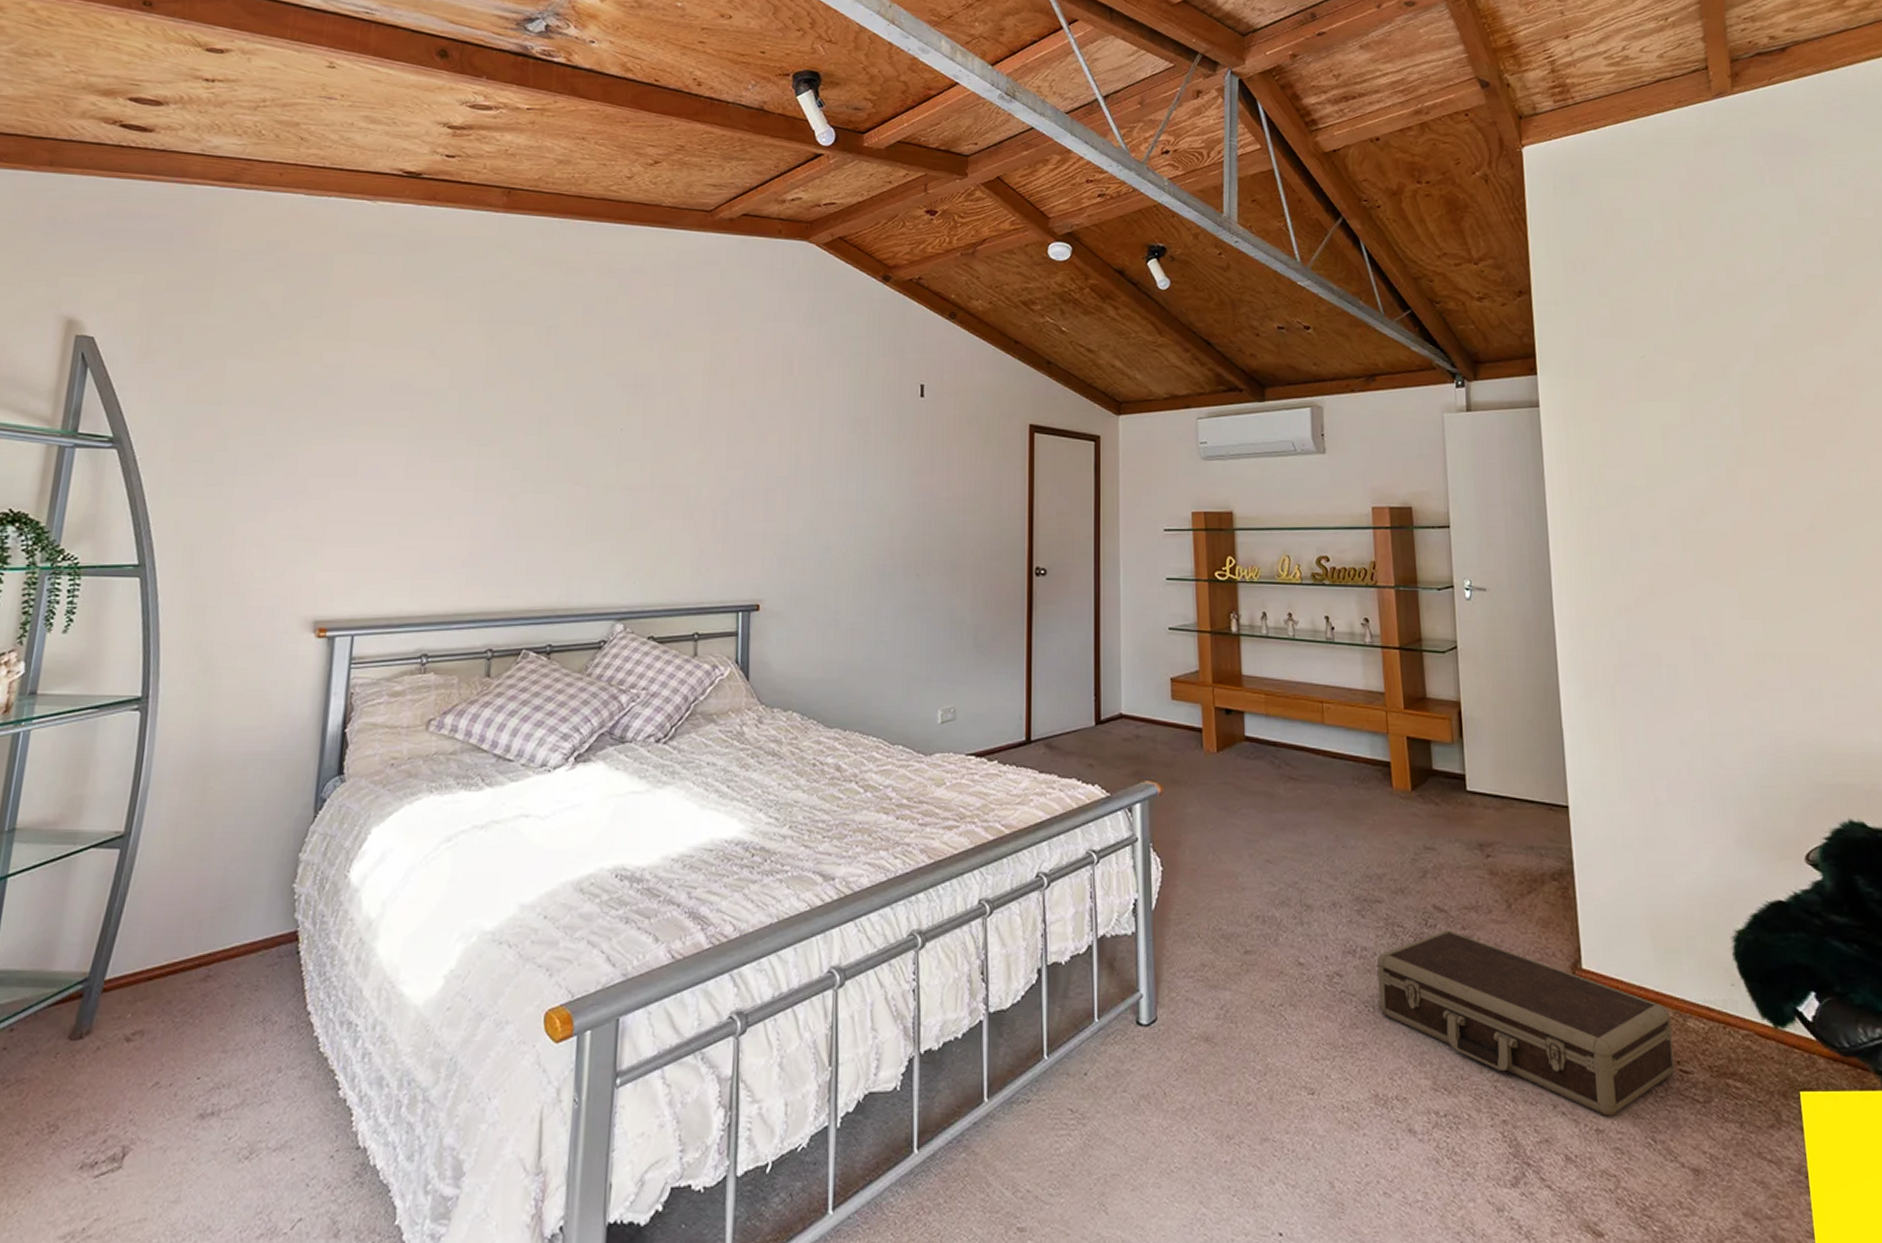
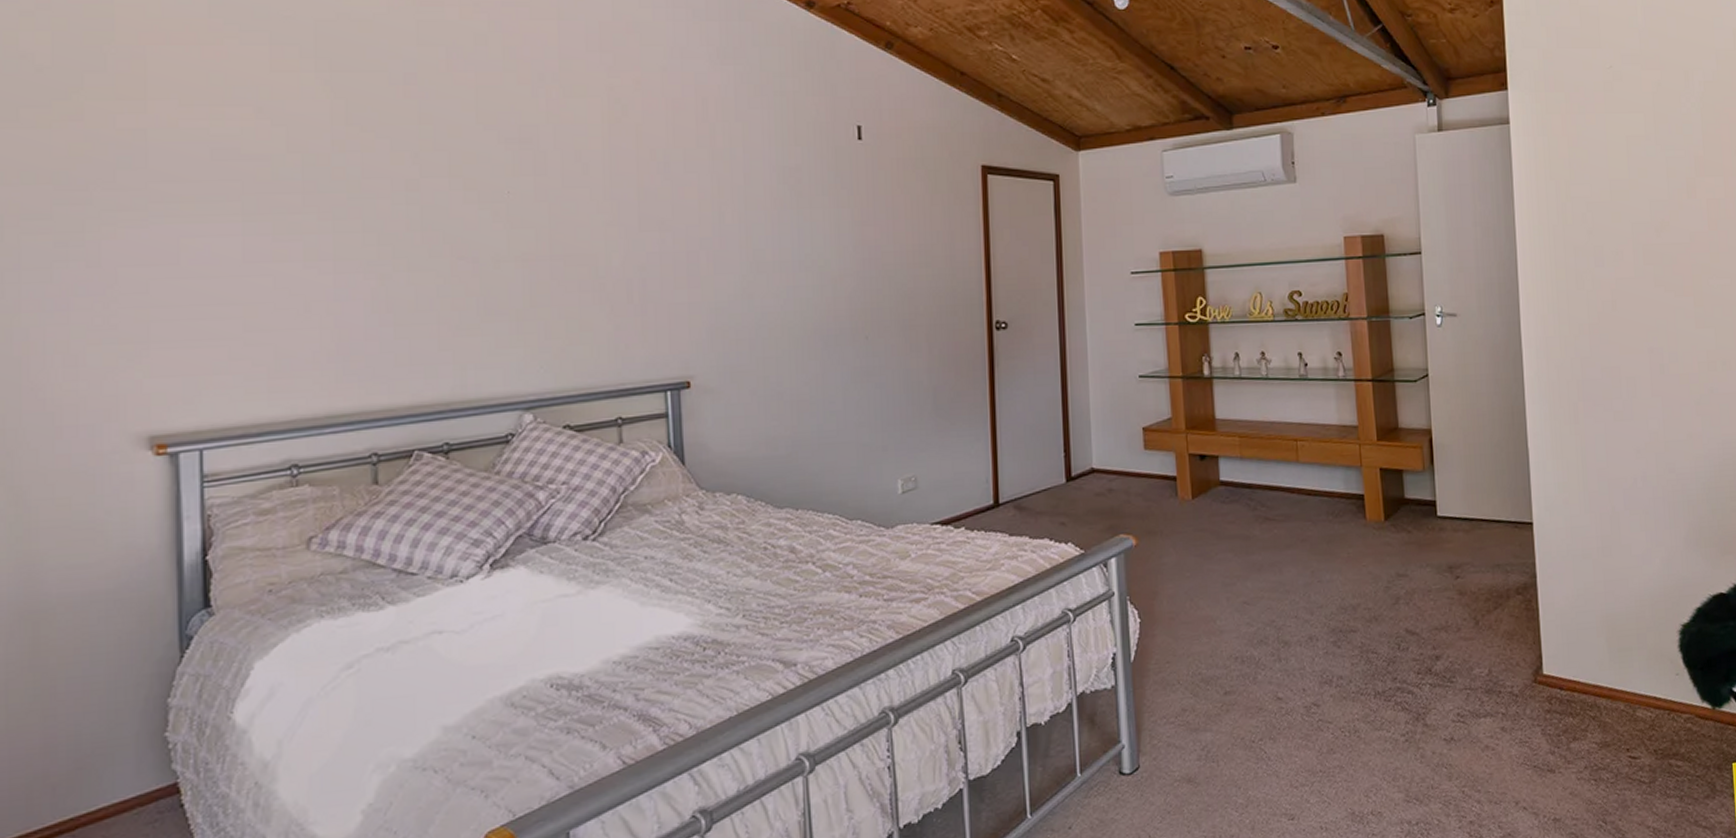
suitcase: present [1377,929,1676,1116] -> none [1353,651,1625,806]

